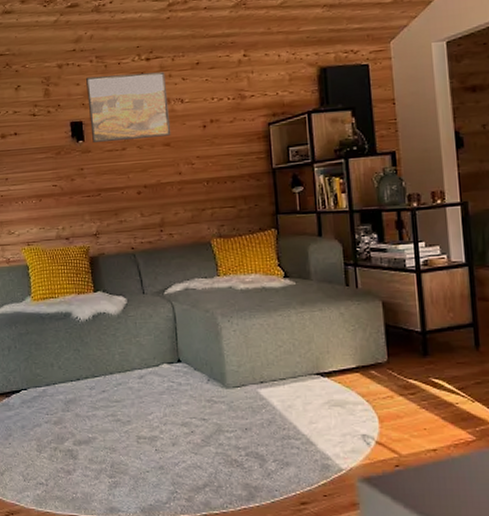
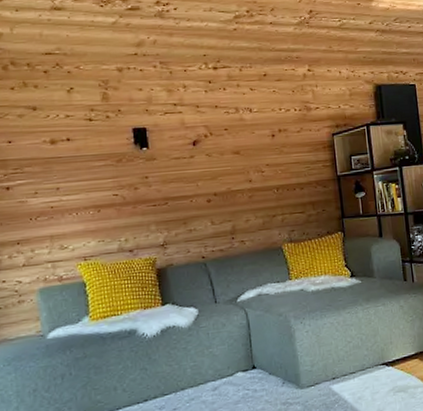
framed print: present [86,71,171,142] -> none [150,81,241,150]

